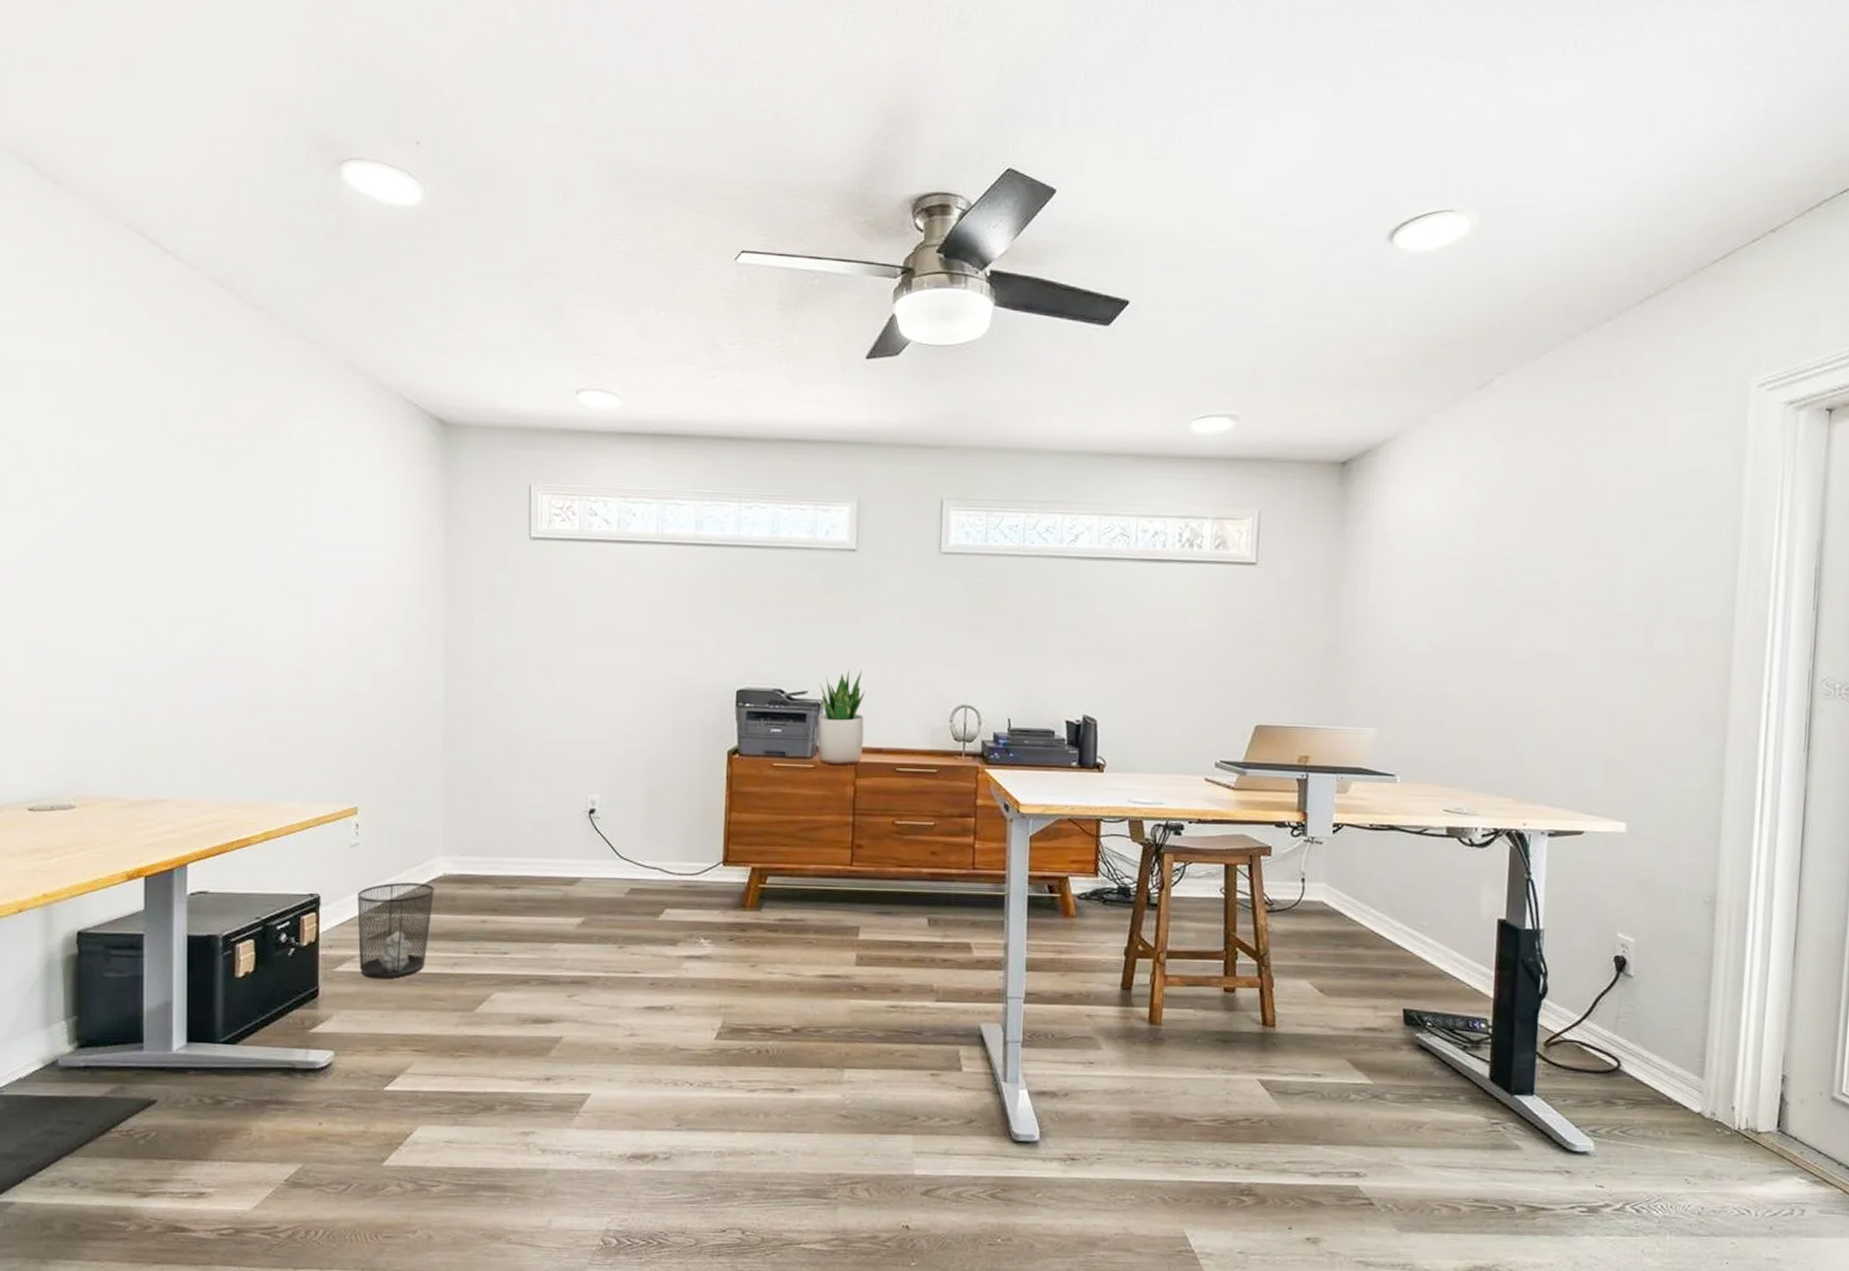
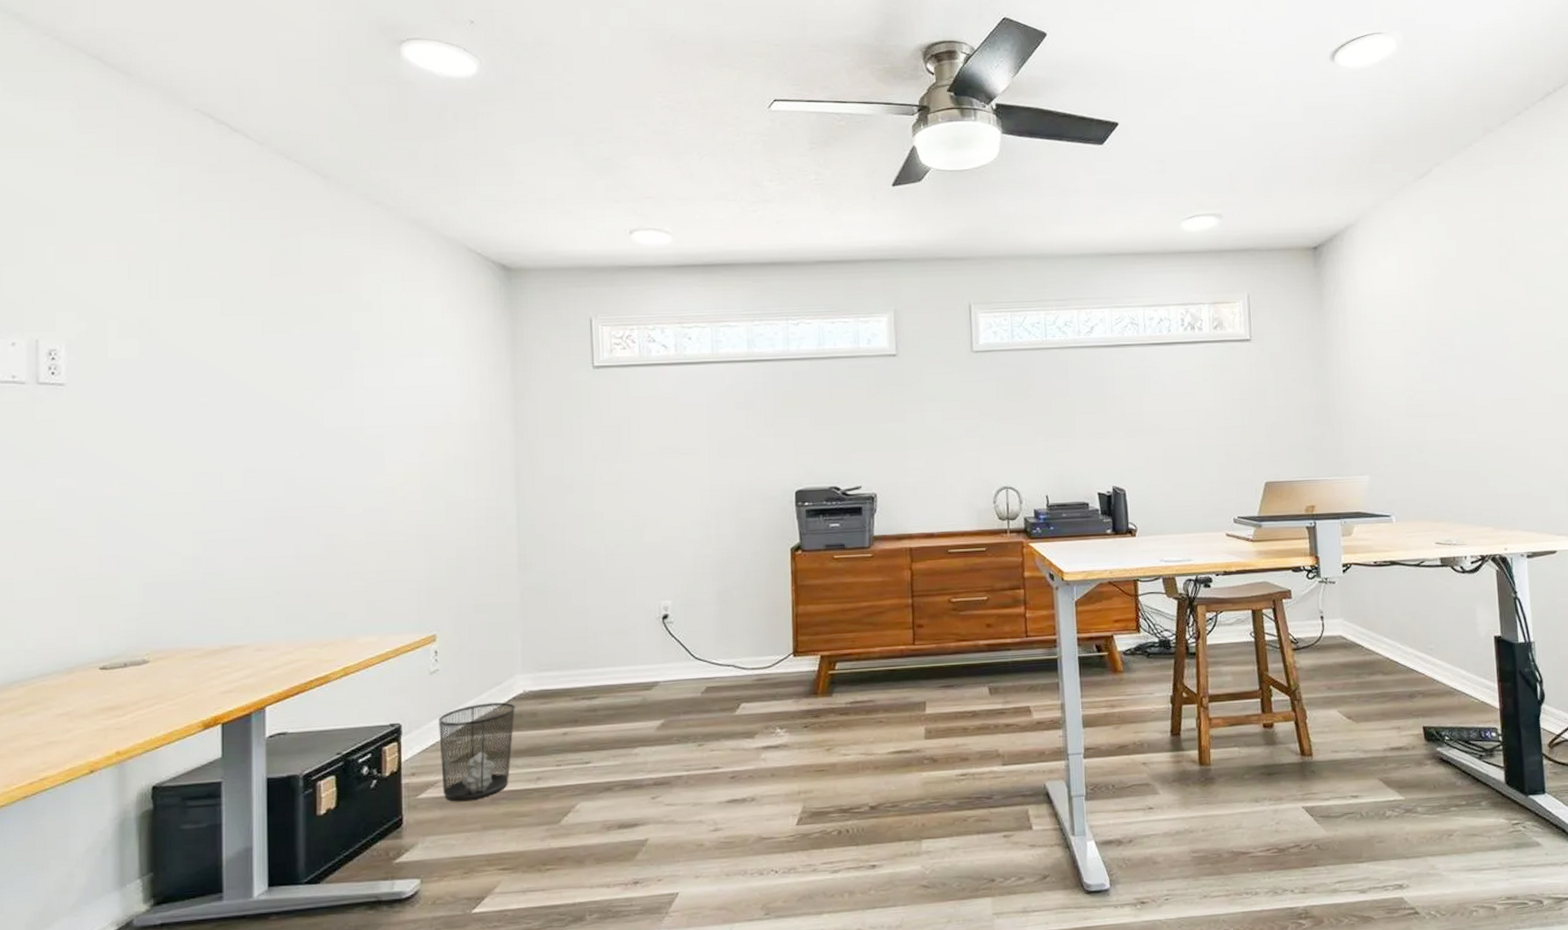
planter: present [816,670,866,766] -> none [872,464,916,553]

